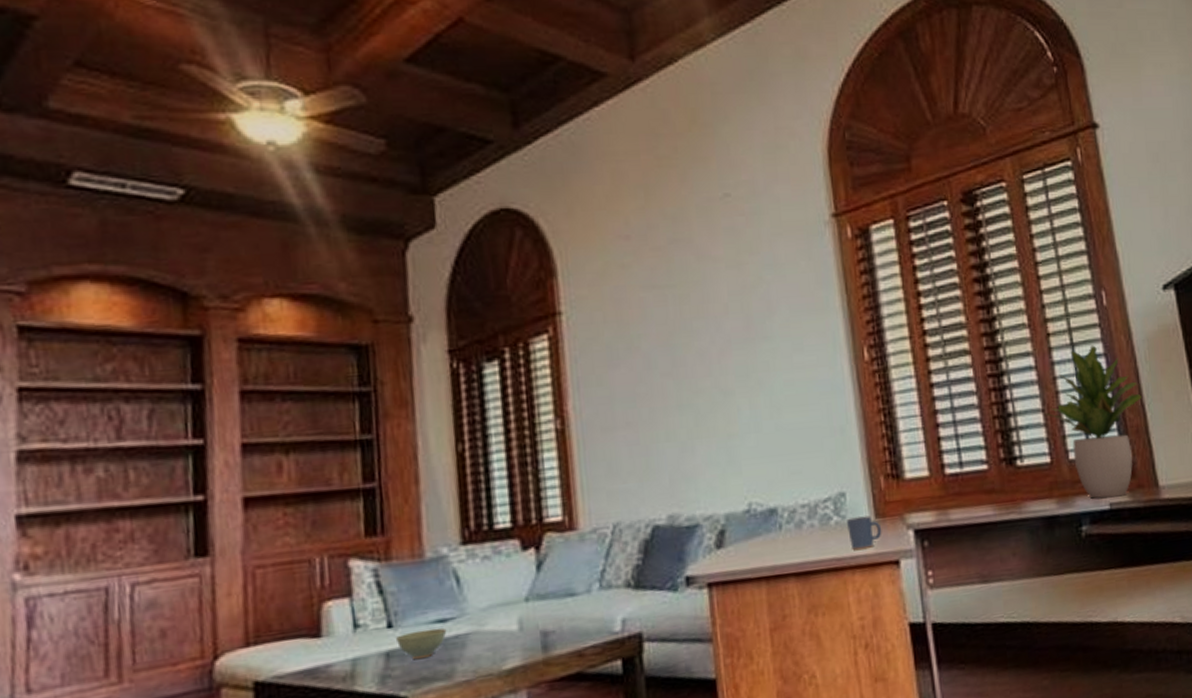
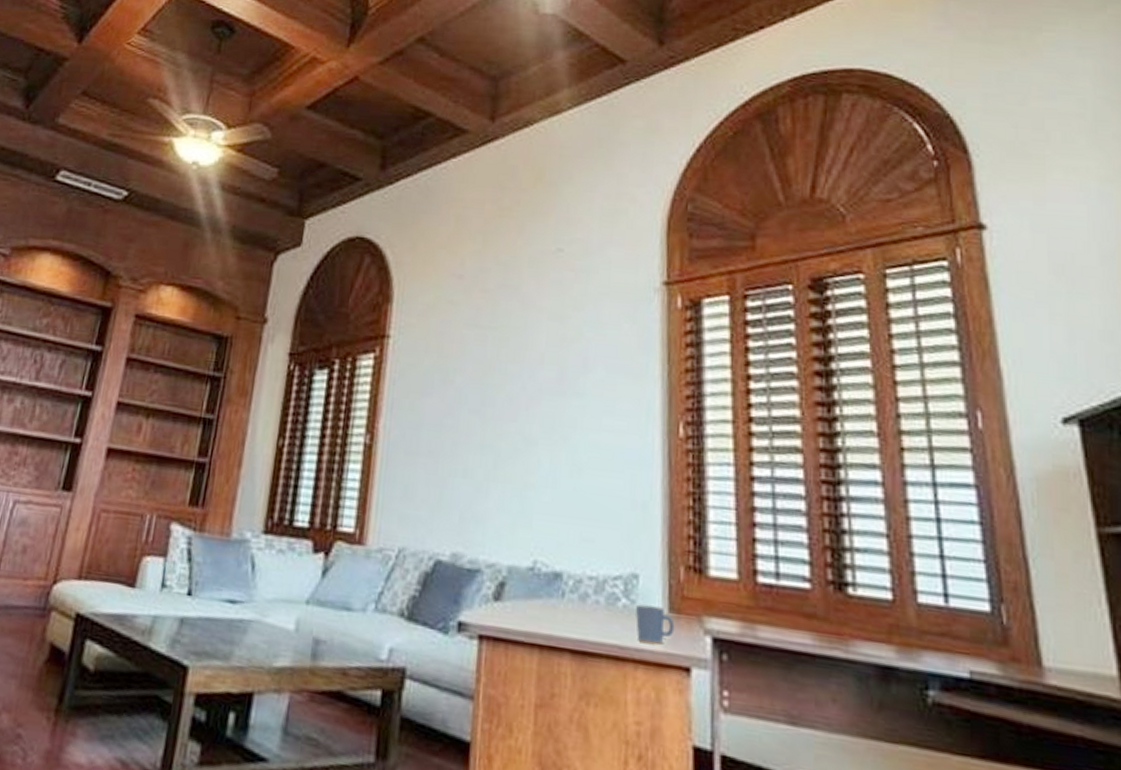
bowl: present [396,628,447,660] -> none [191,604,235,635]
potted plant: present [1045,345,1141,499] -> none [889,472,1024,667]

